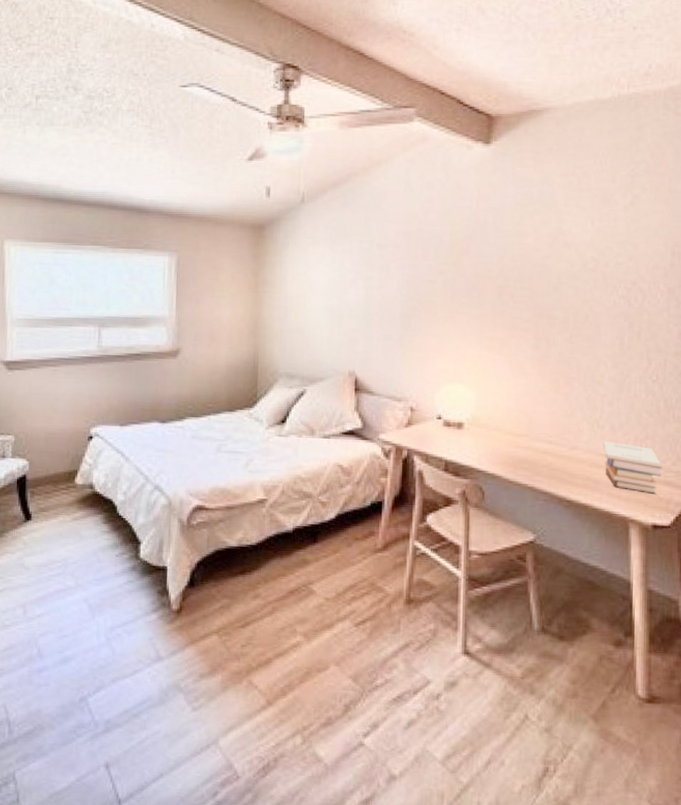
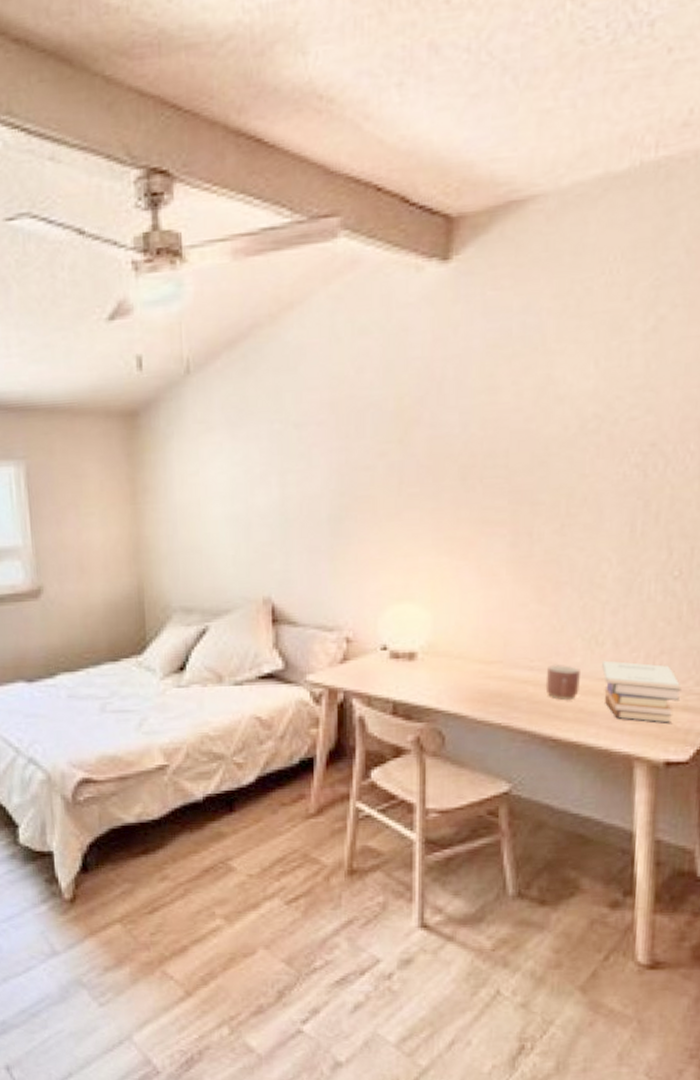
mug: none [561,441,588,469] -> present [545,665,582,700]

